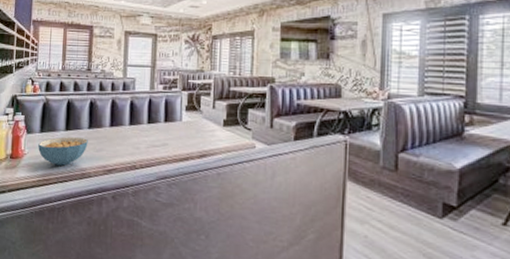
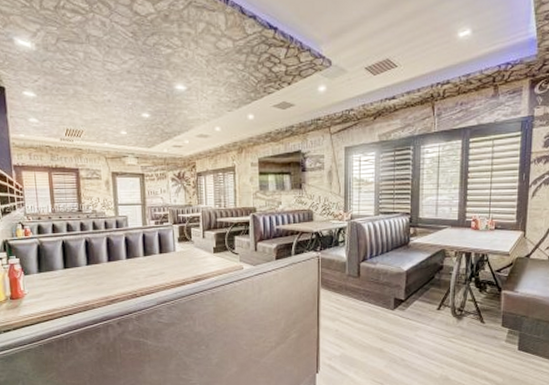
cereal bowl: present [38,137,88,166] -> none [38,274,88,301]

